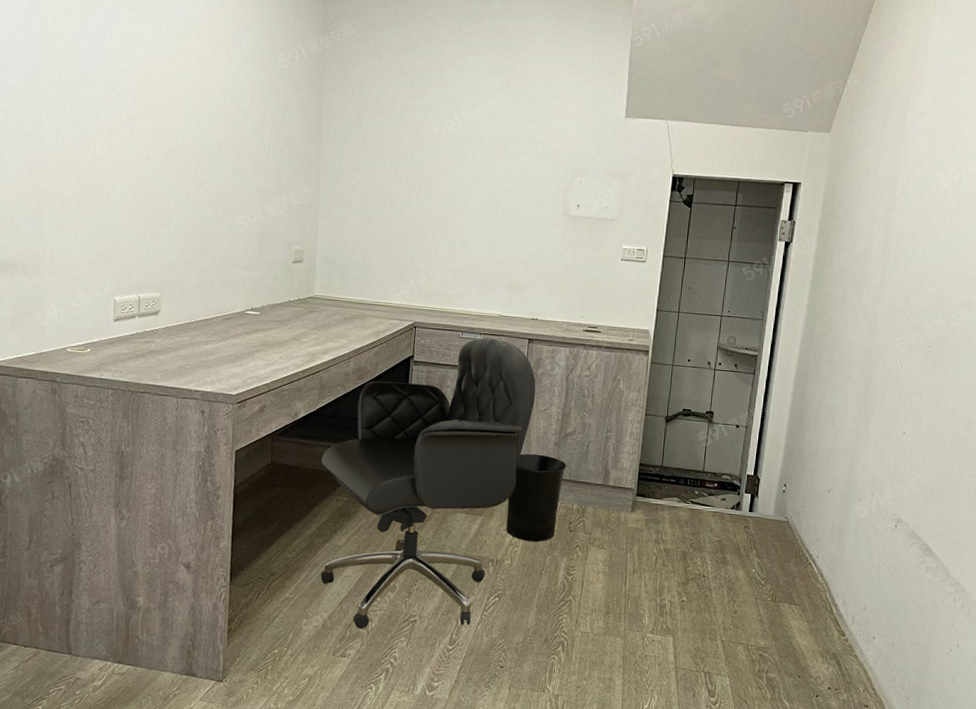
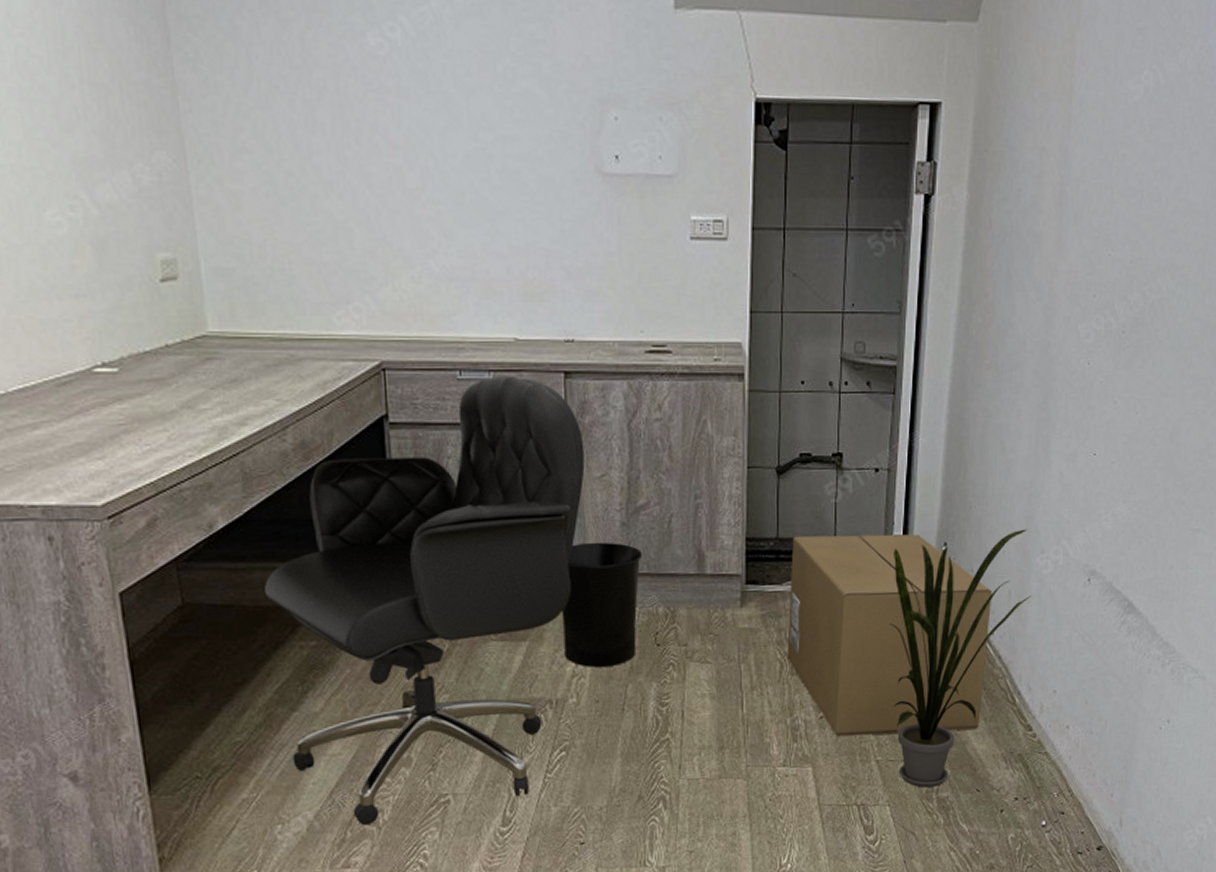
box: none [661,466,819,629] -> present [787,534,993,737]
house plant: none [737,481,850,668] -> present [889,529,1032,788]

